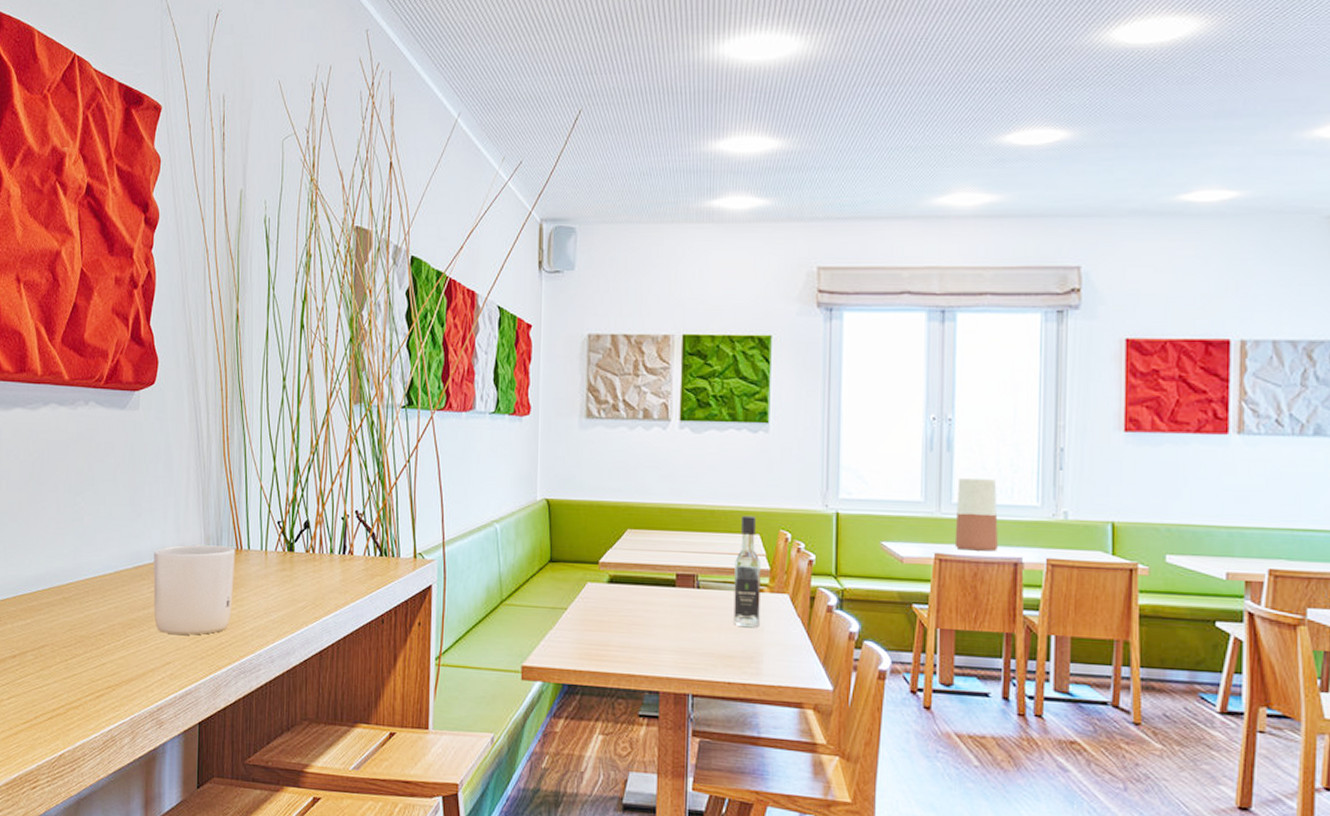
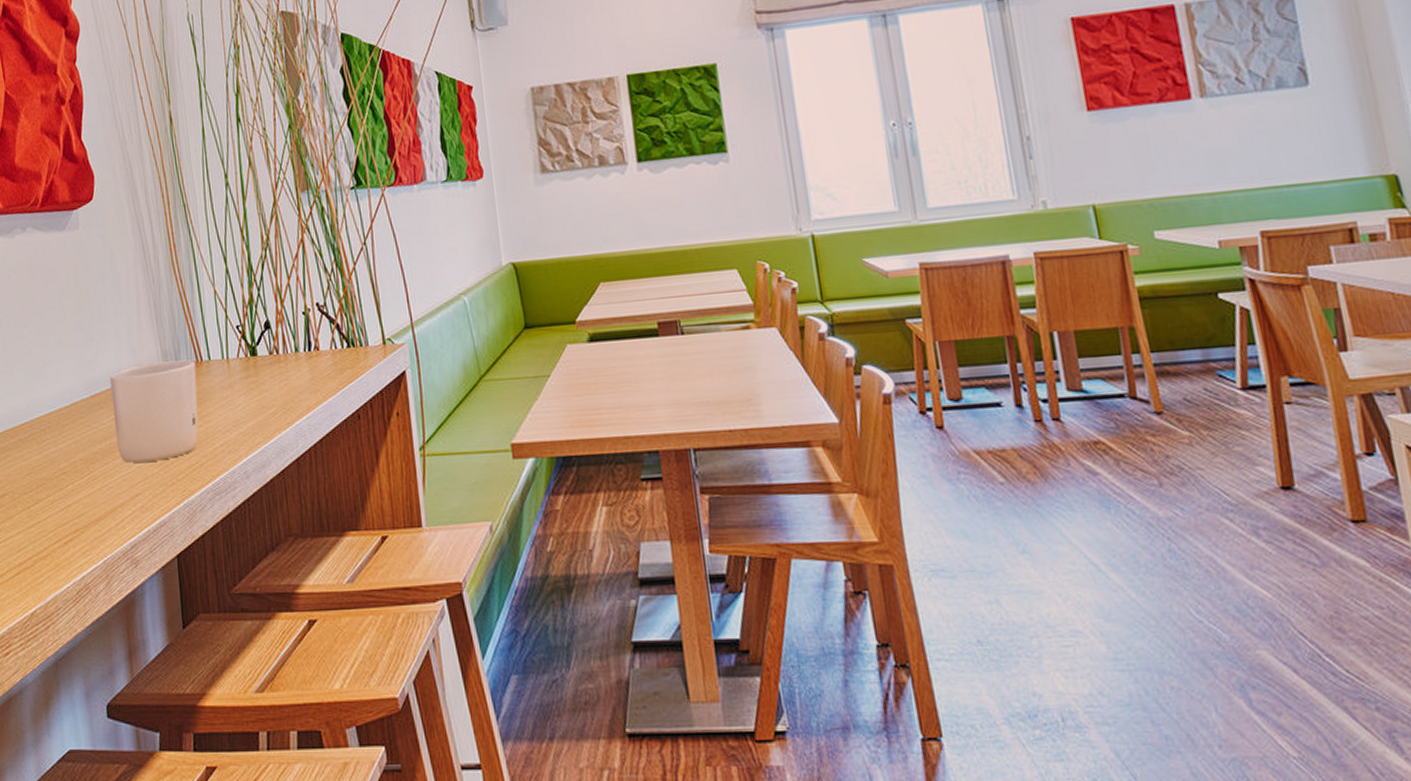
bottle: present [733,515,761,628] -> none [715,250,752,370]
vase: present [954,478,998,552] -> none [928,178,982,256]

